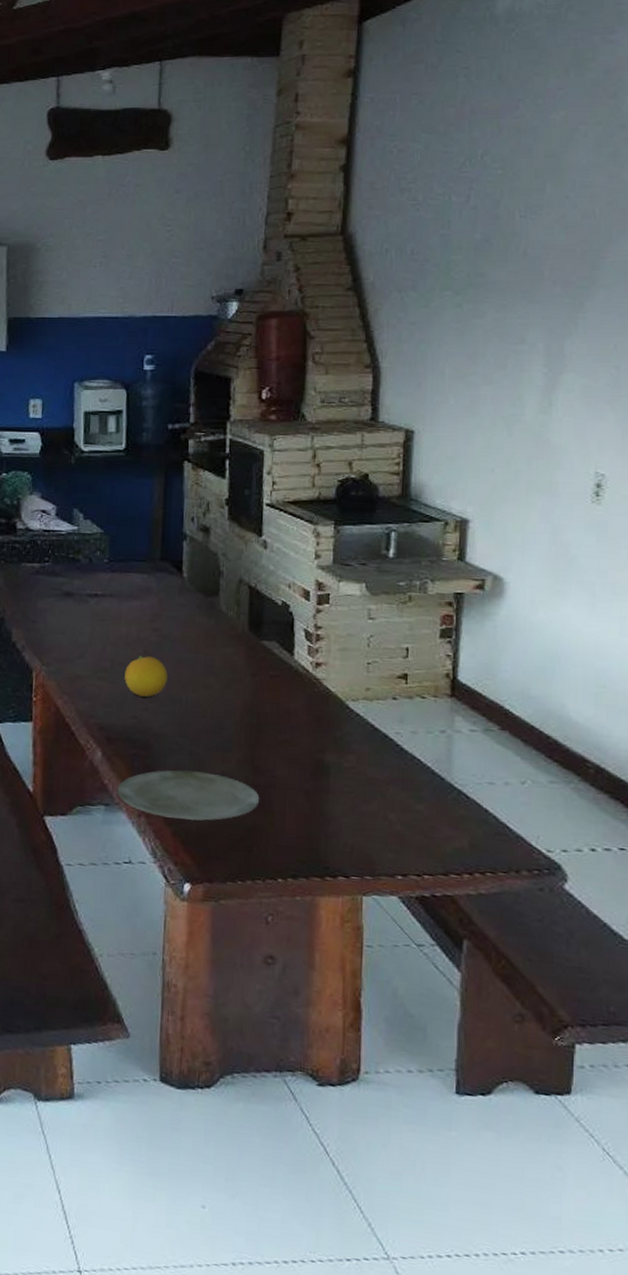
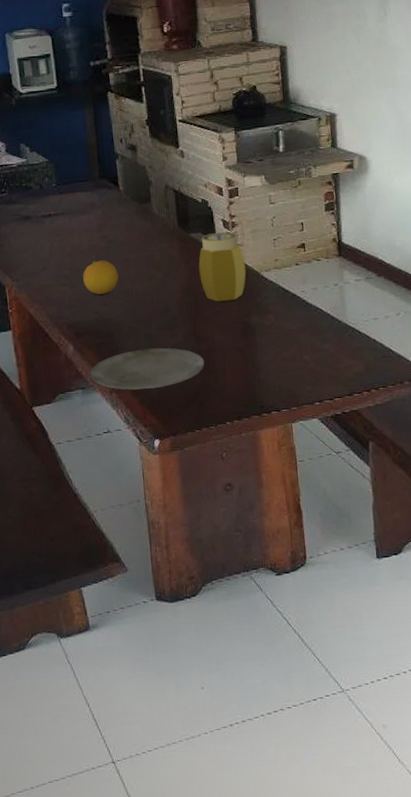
jar: none [267,644,328,730] -> present [198,232,246,302]

